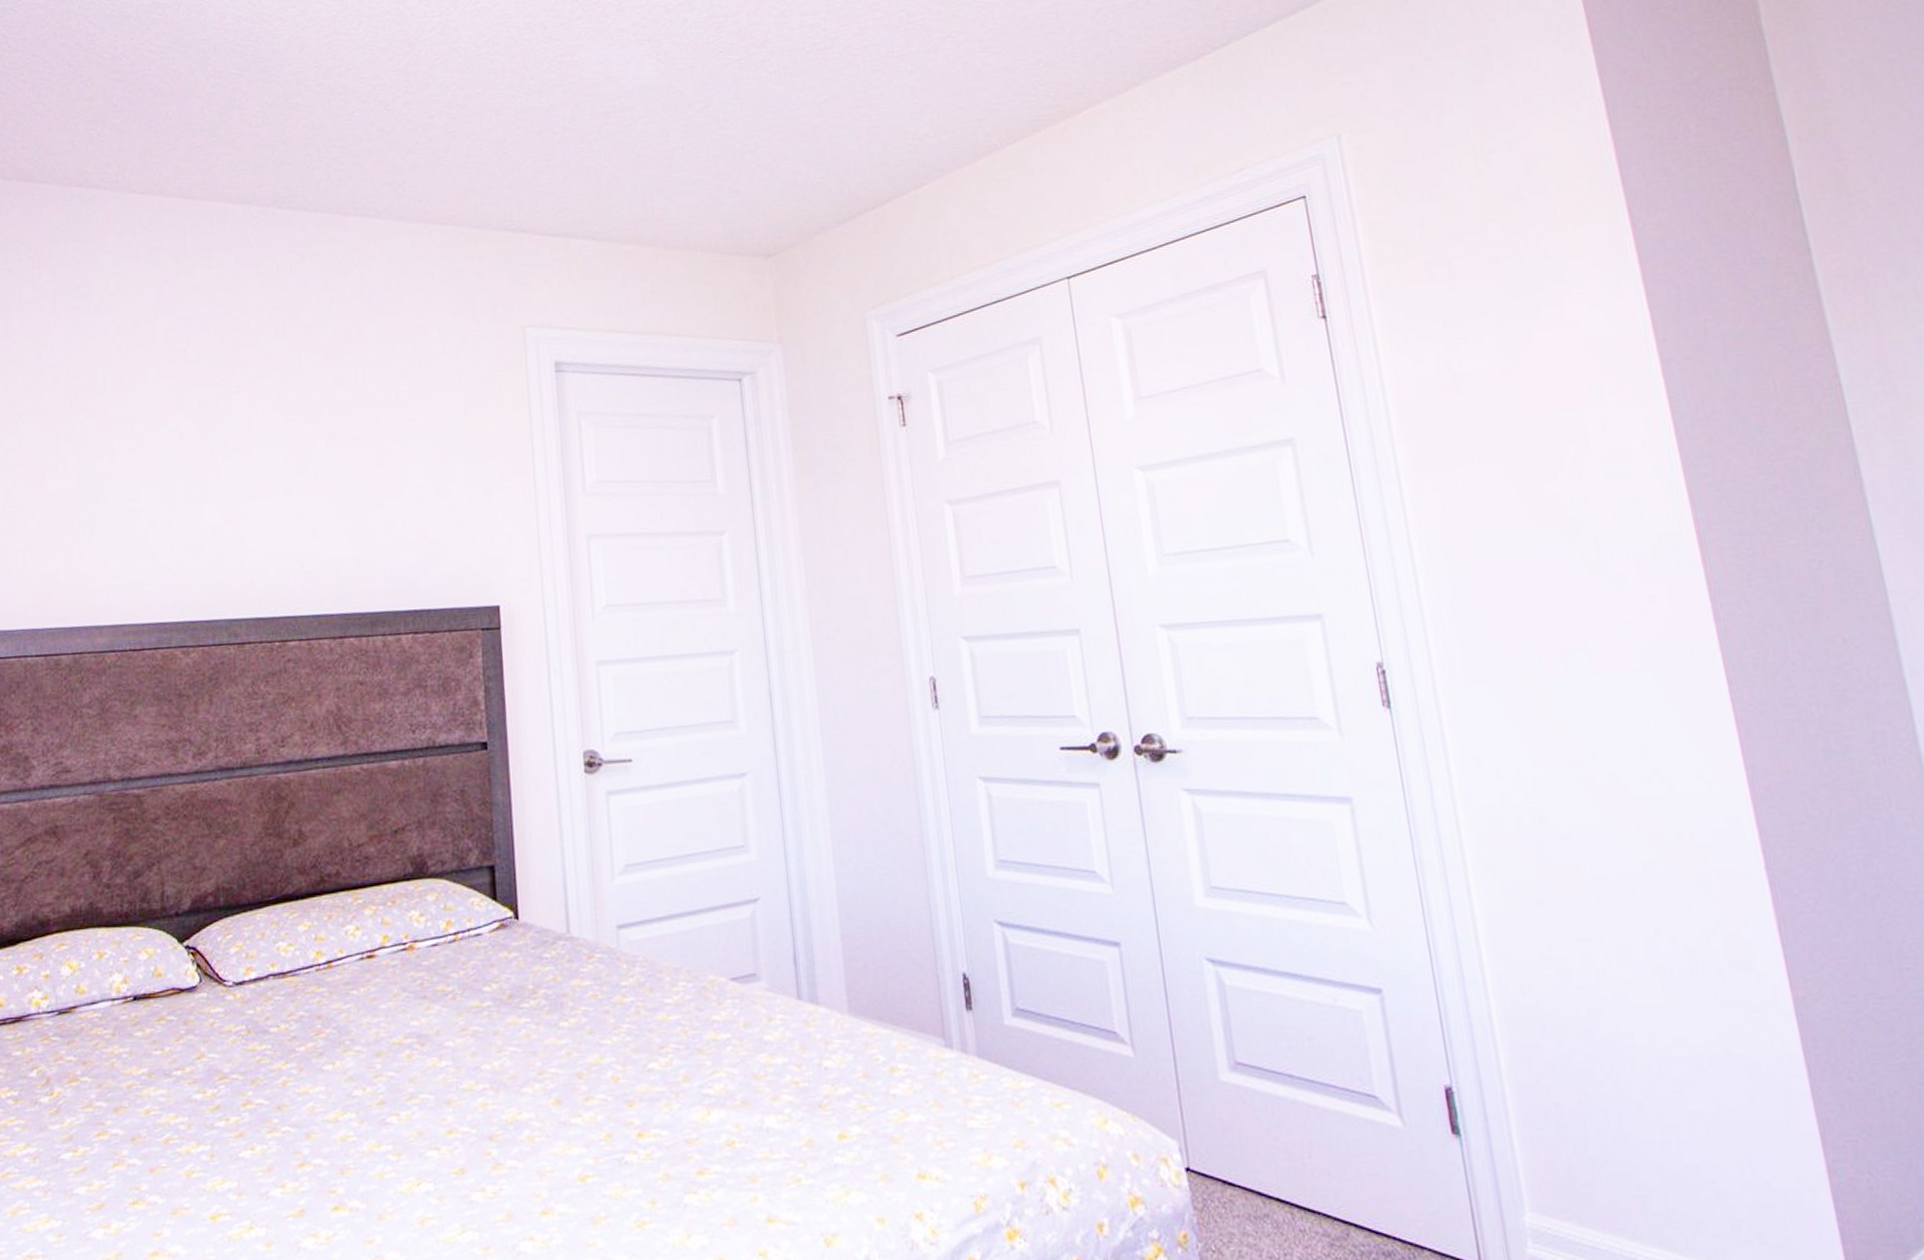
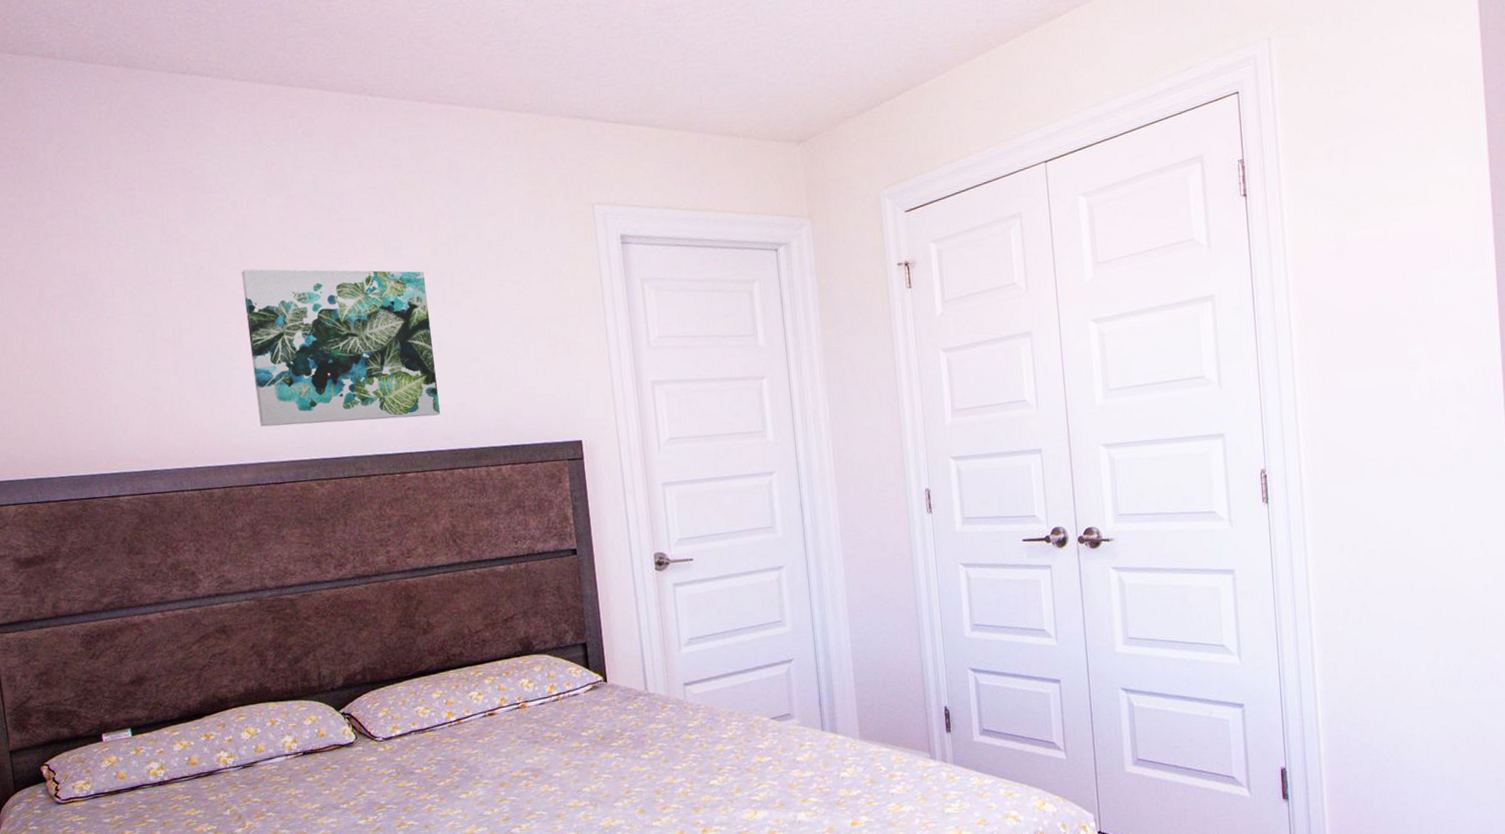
wall art: none [119,398,332,582] -> present [241,268,440,427]

